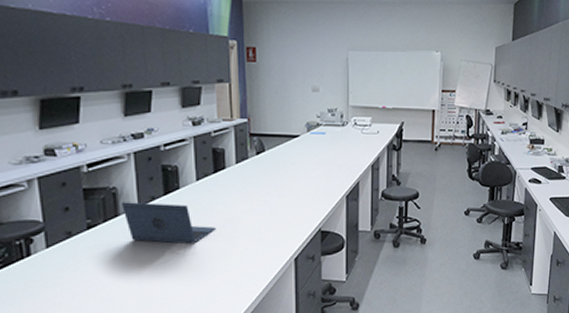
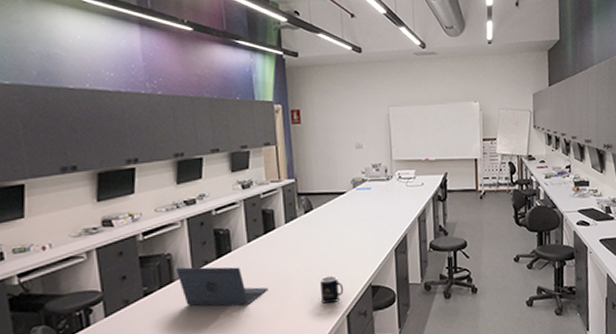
mug: none [270,219,293,247] -> present [320,276,344,304]

